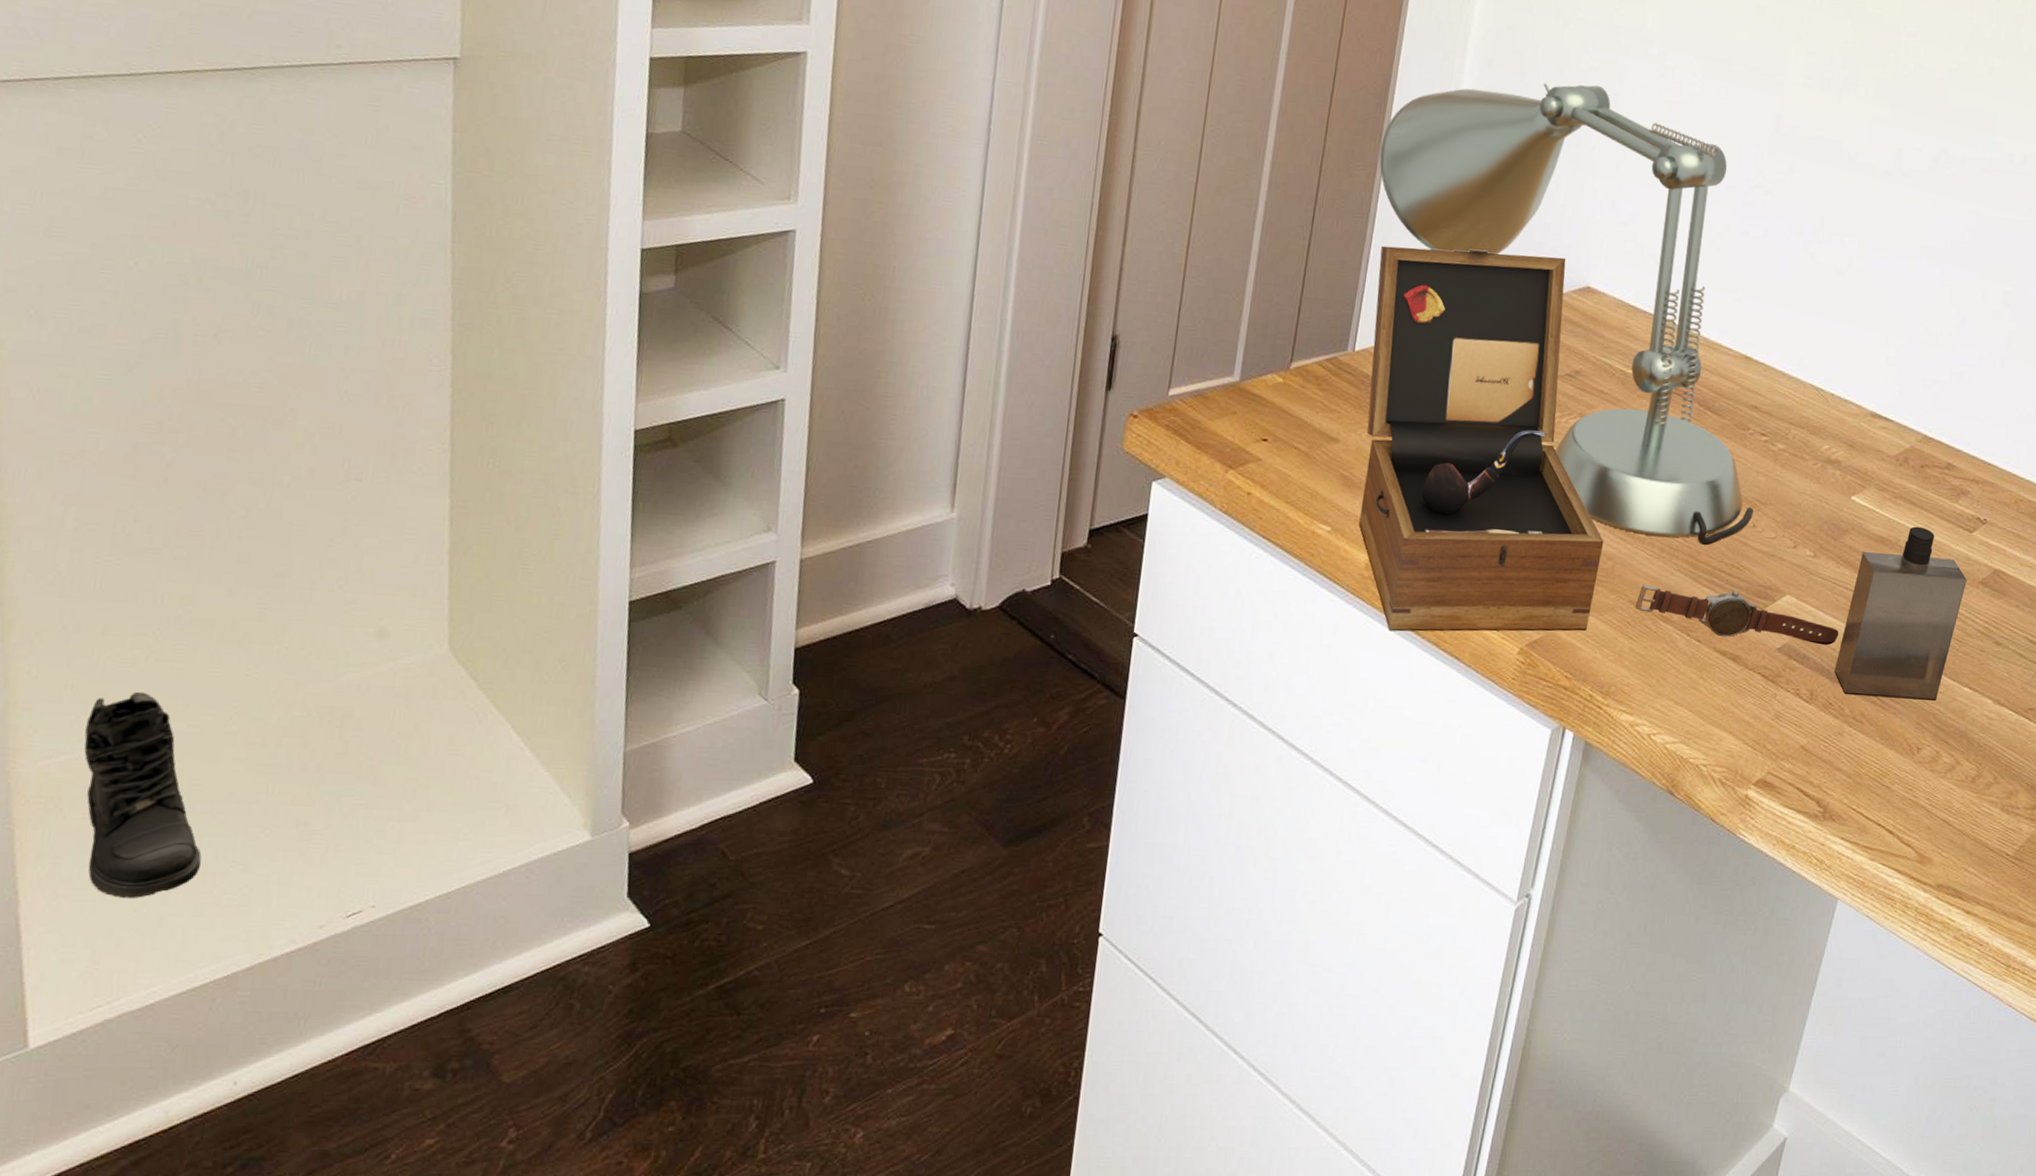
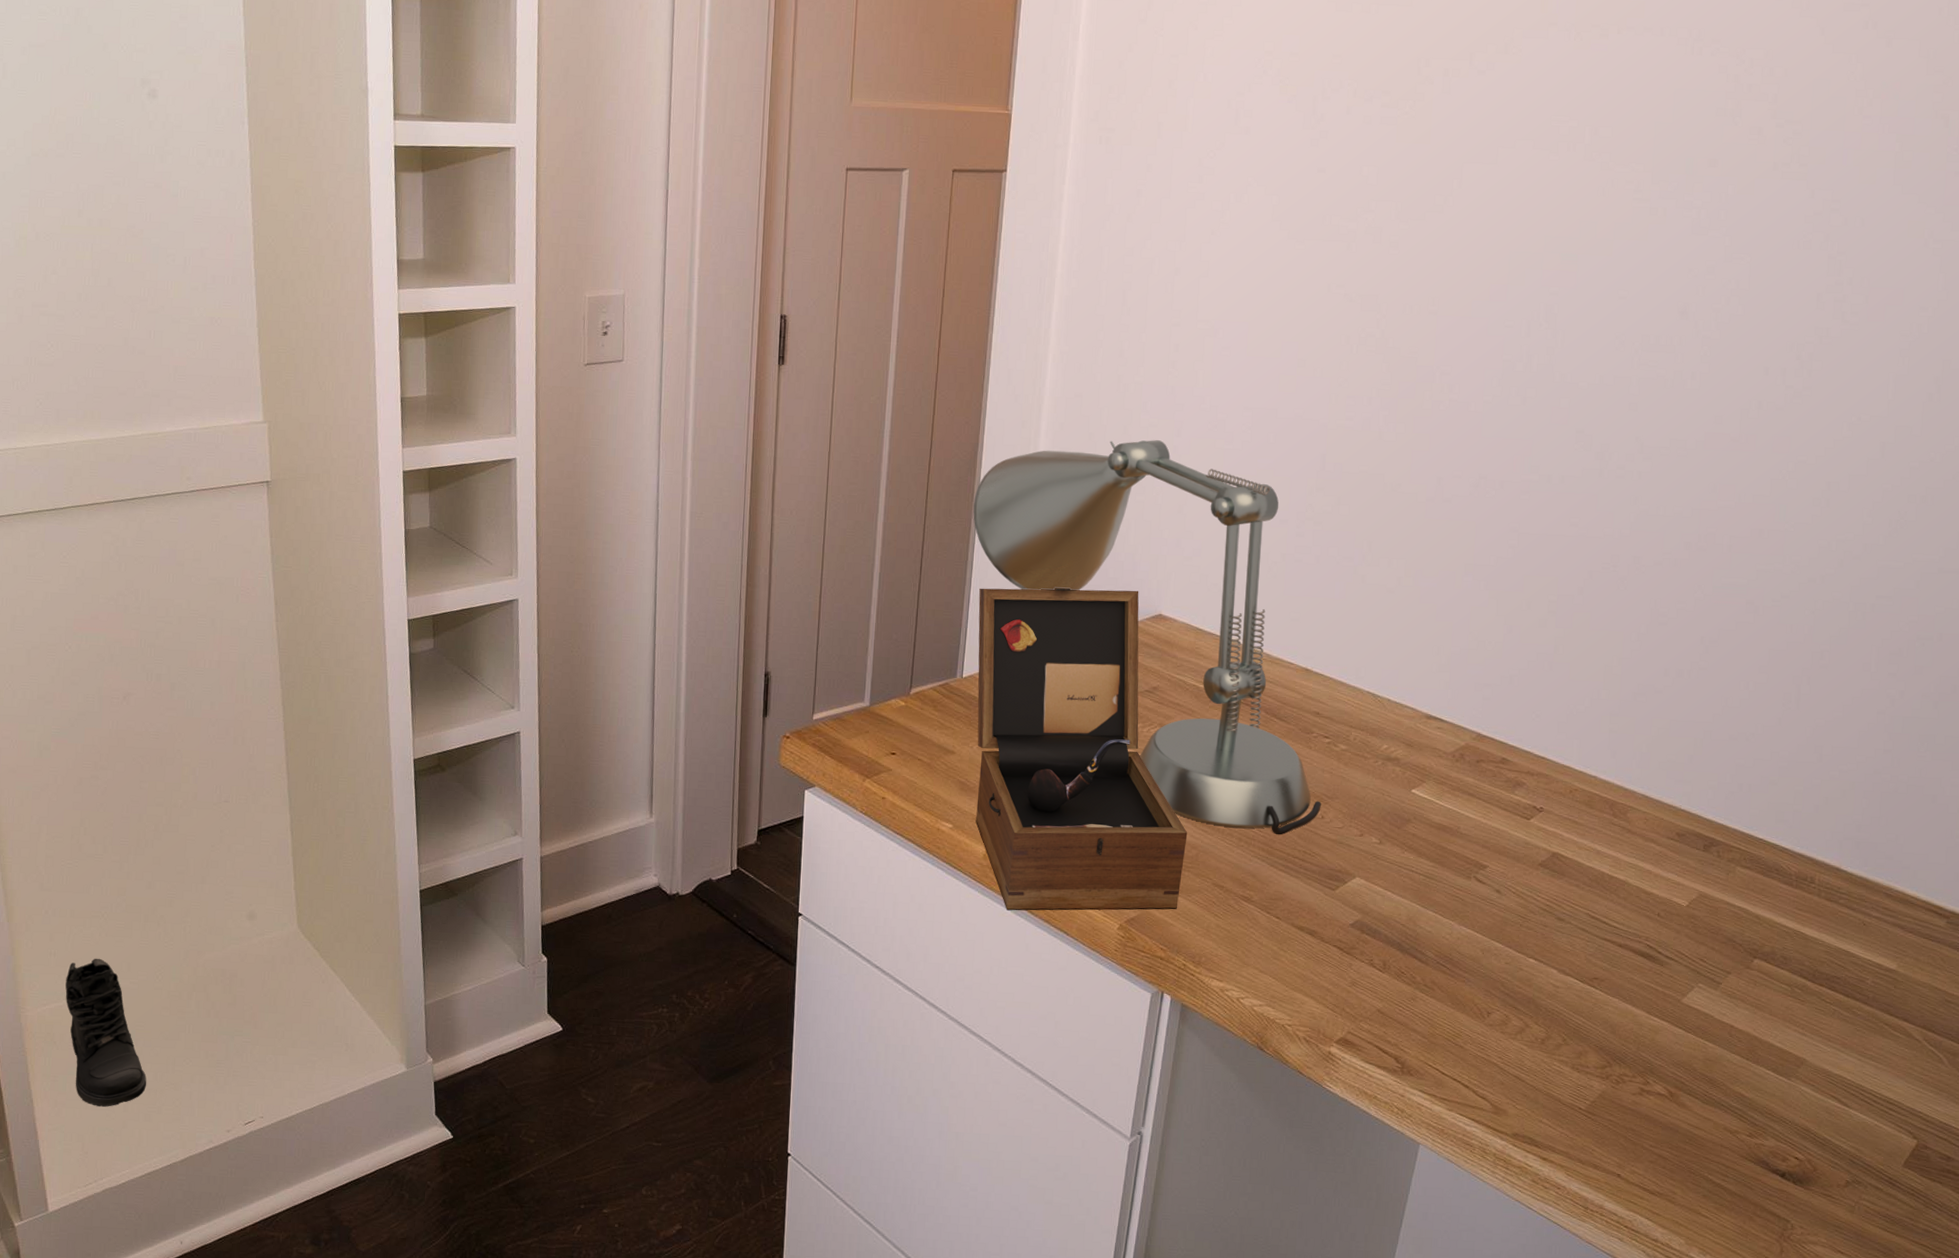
watch: present [1635,584,1839,646] -> none [1218,869,1407,922]
perfume bottle: present [1834,526,1967,701] -> none [1404,815,1527,970]

